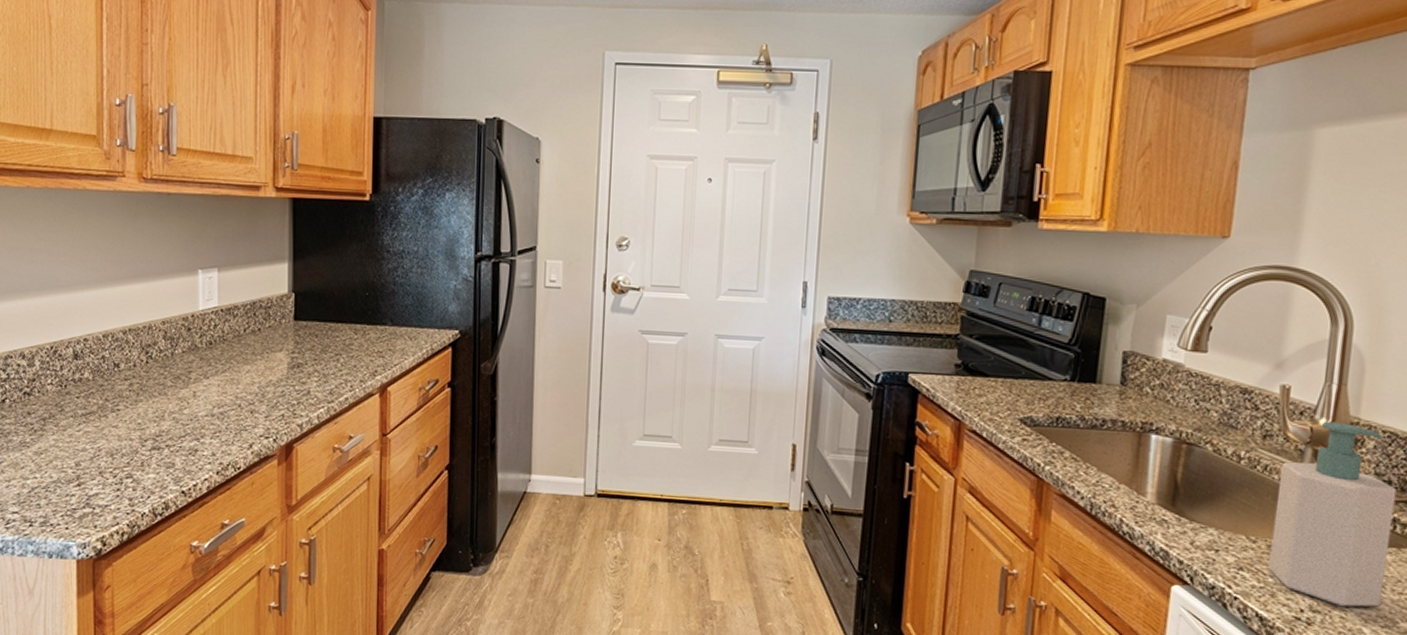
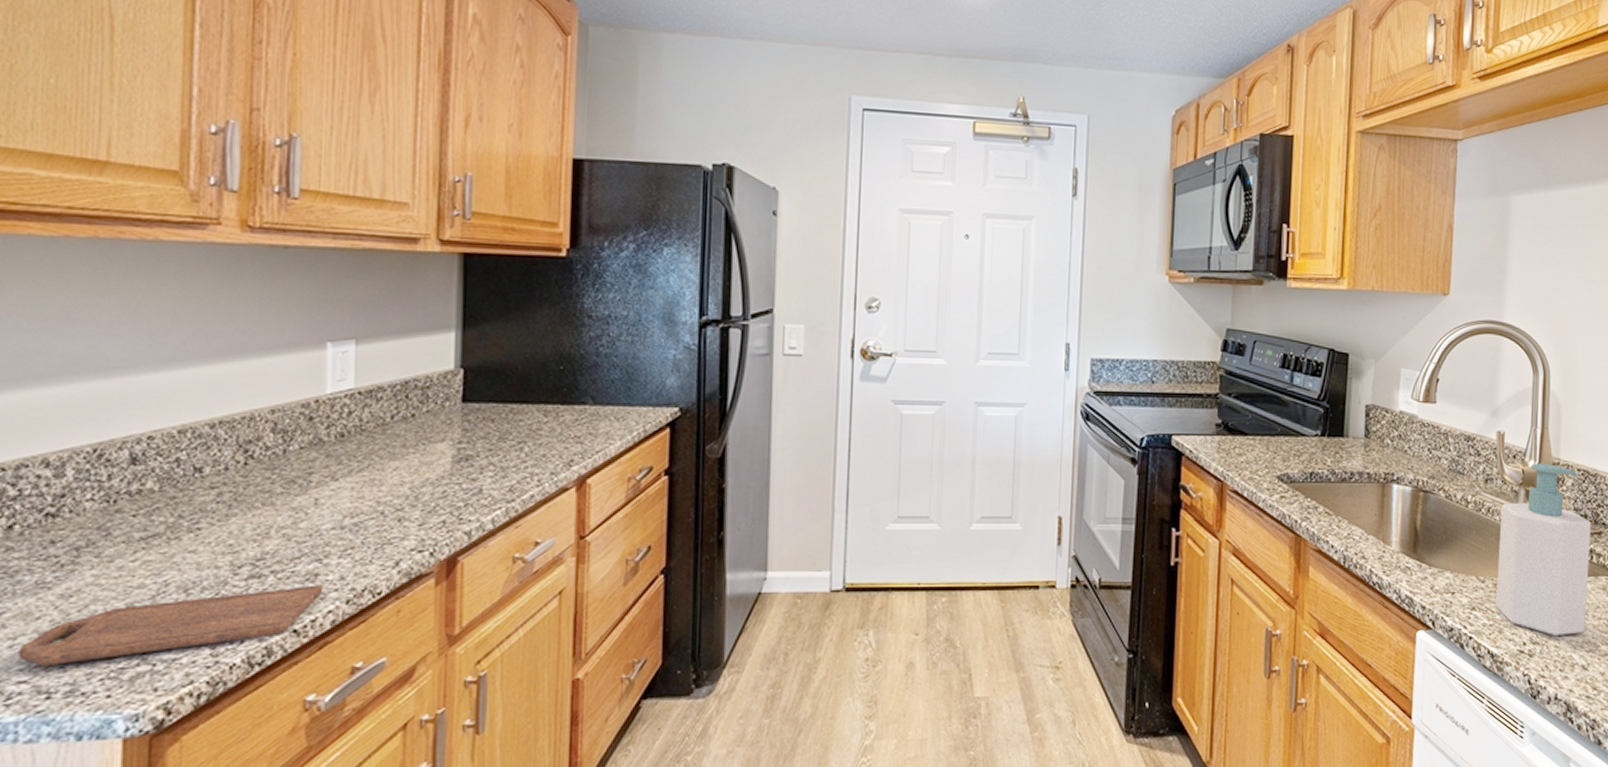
cutting board: none [12,458,201,503] -> present [18,585,324,667]

